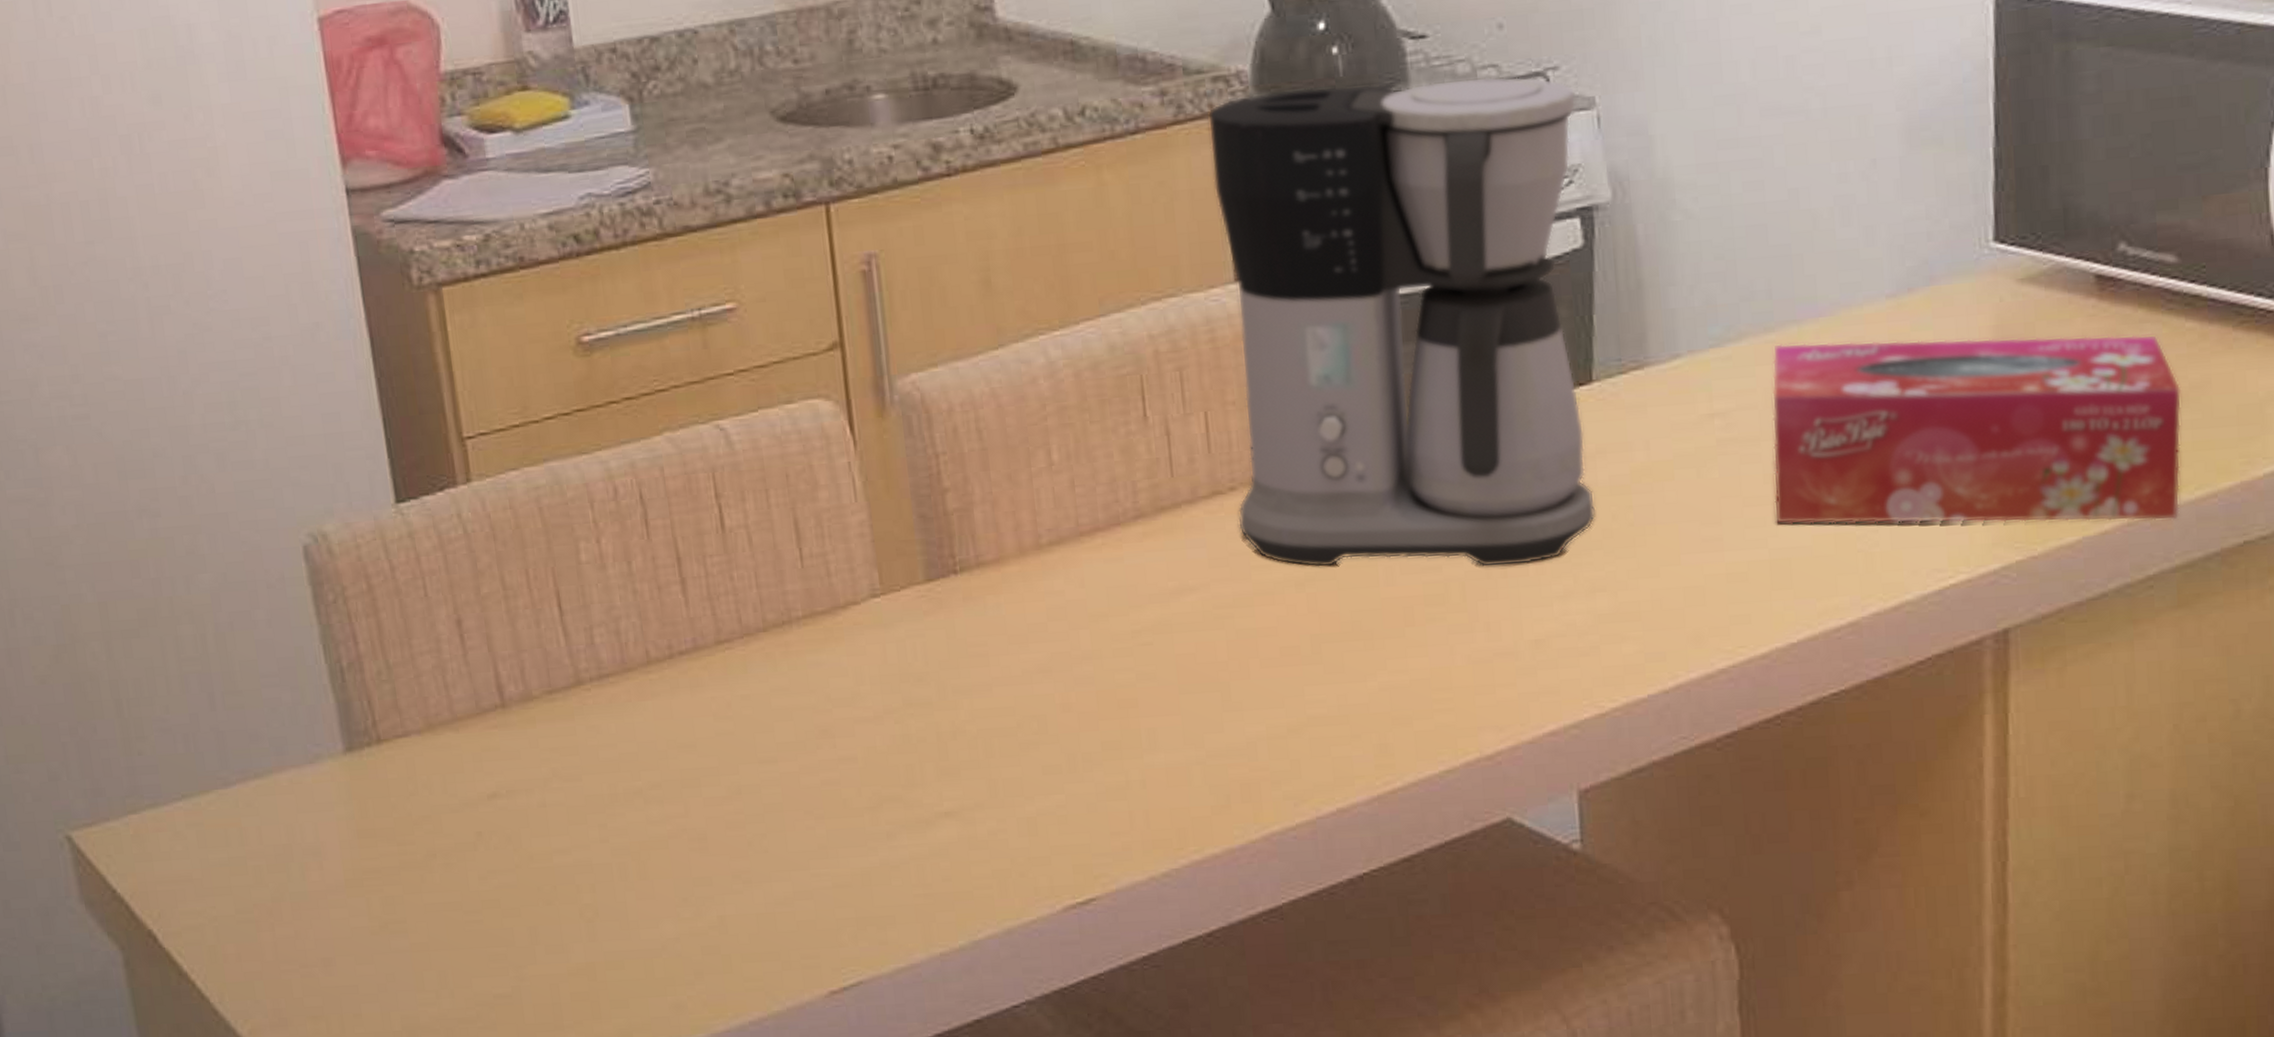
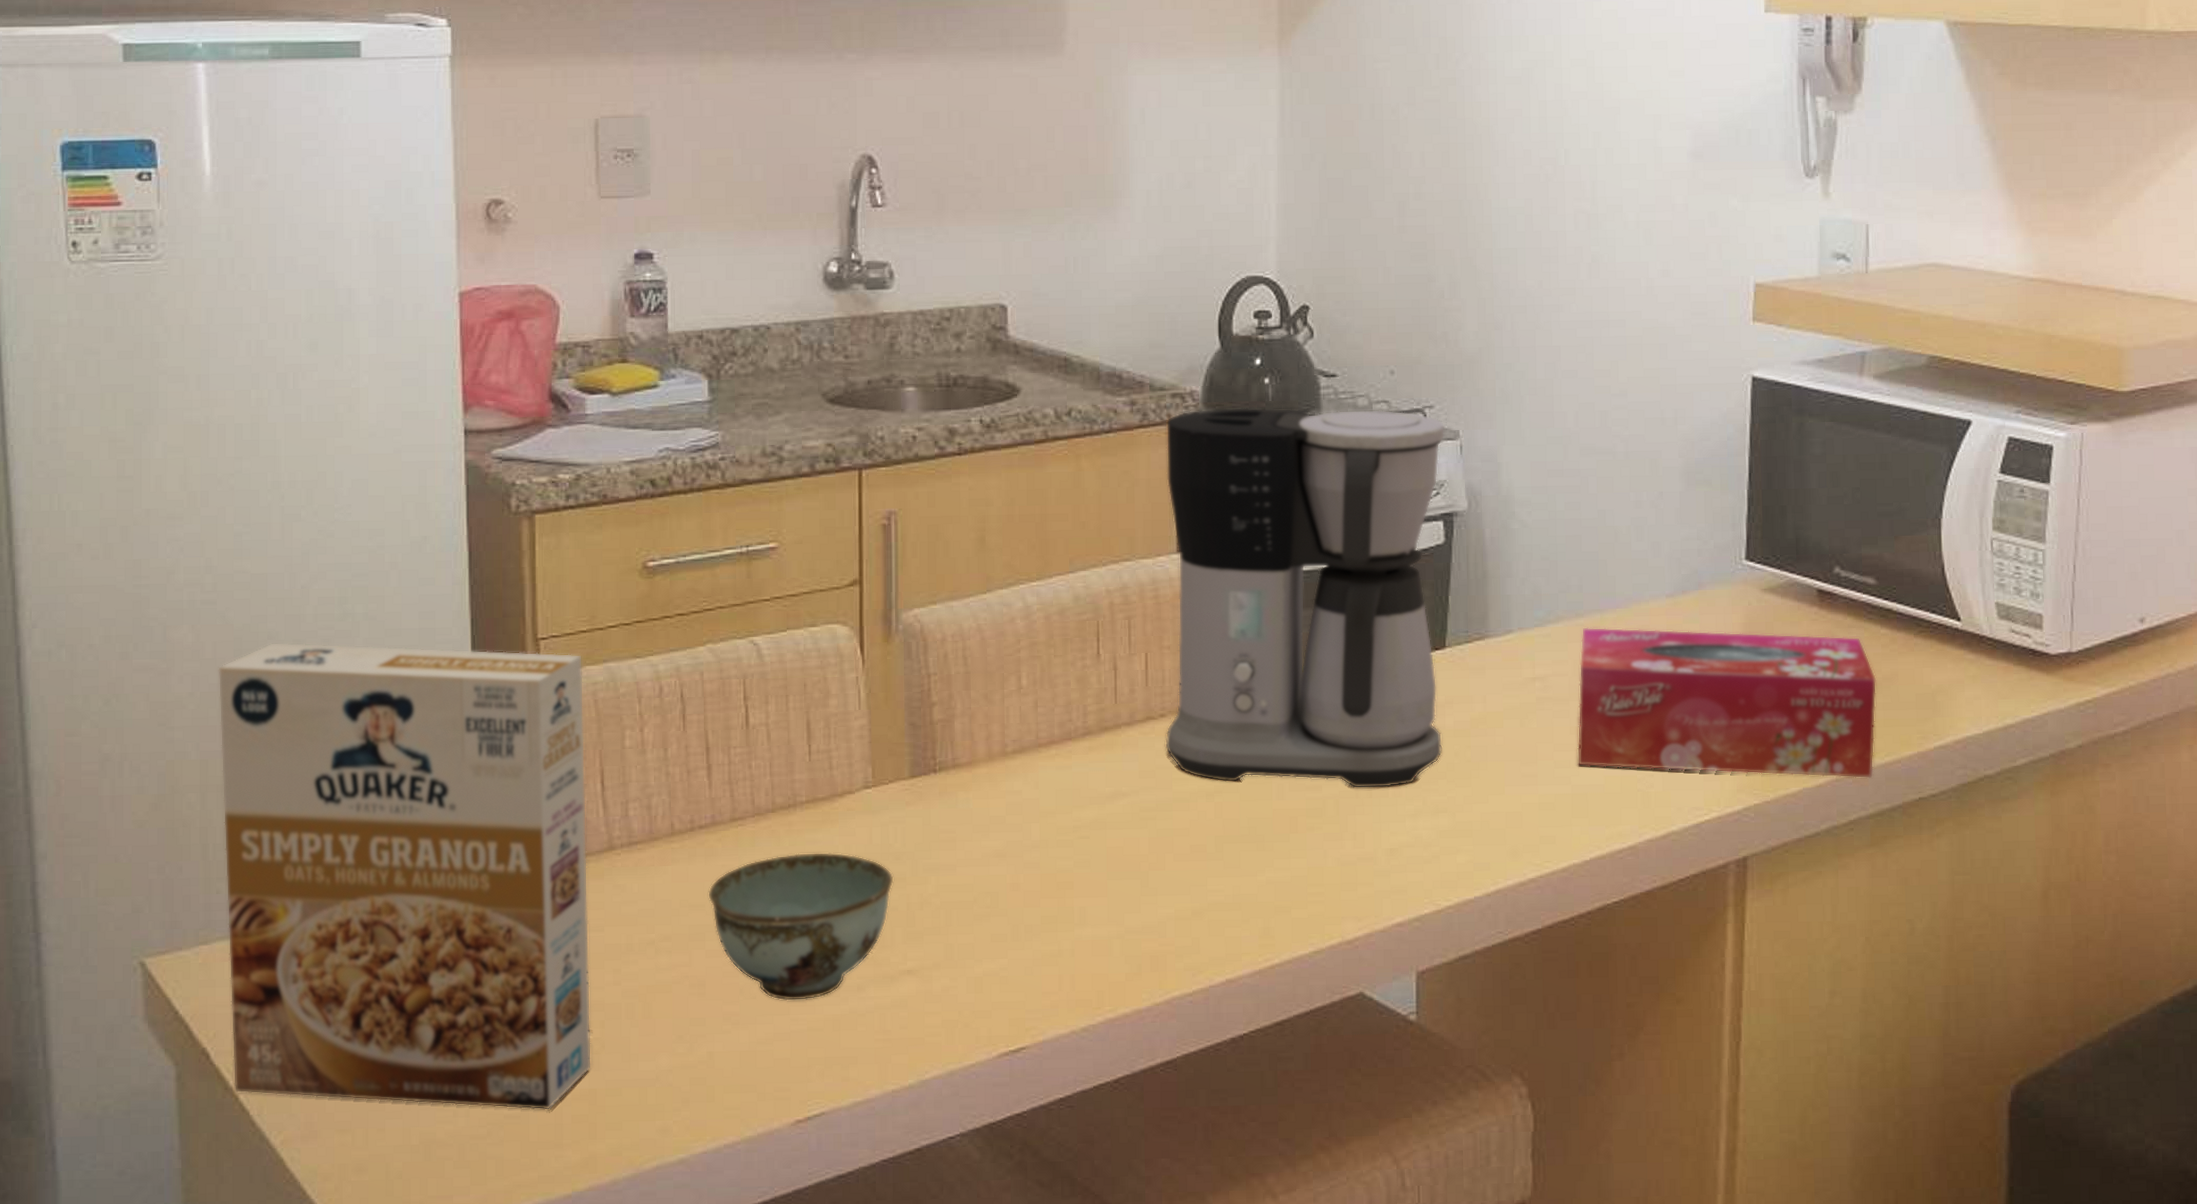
cereal box: none [102,453,587,988] -> present [218,642,592,1110]
bowl: none [698,676,918,854] -> present [708,852,894,1002]

